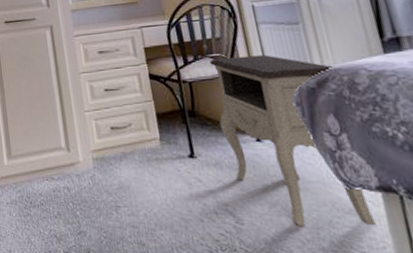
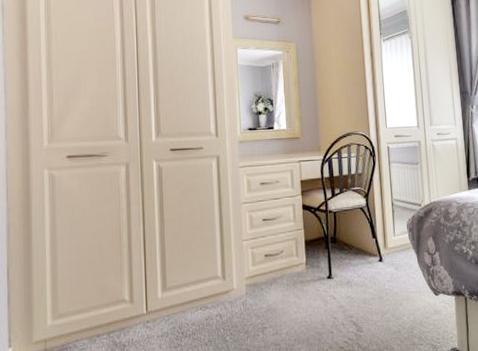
nightstand: present [210,55,376,227] -> none [352,189,449,329]

